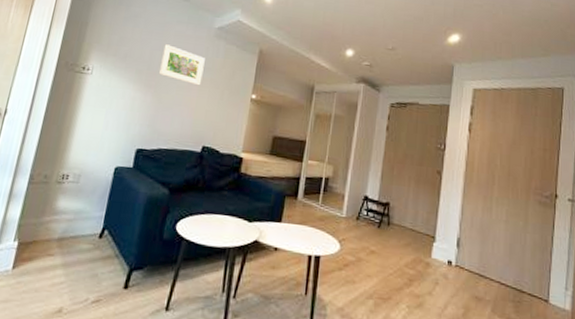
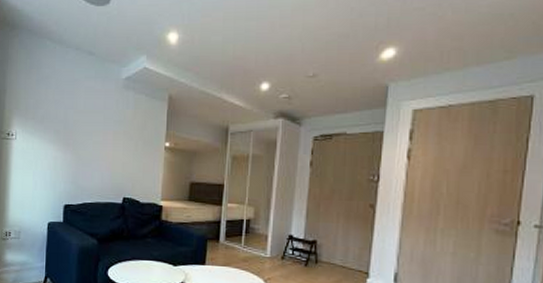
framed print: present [158,44,205,86] -> none [74,102,116,139]

